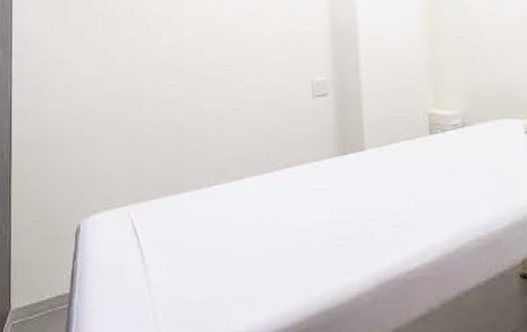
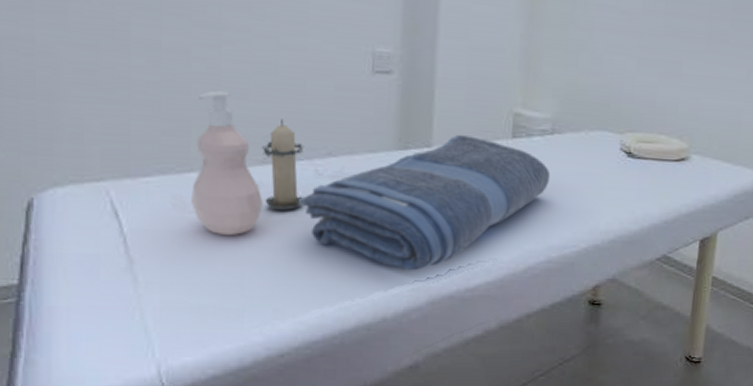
soap bottle: none [186,126,239,240] -> present [190,90,263,235]
candle: none [235,142,268,217] -> present [261,118,305,211]
towel: none [266,137,468,259] -> present [299,135,551,271]

